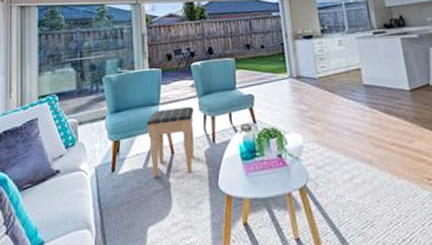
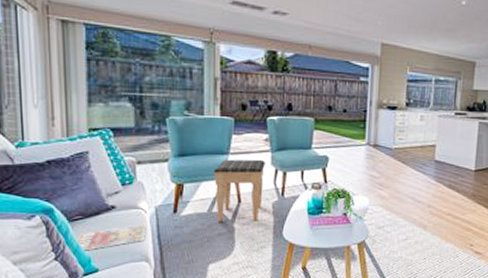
magazine: none [24,186,88,222] -> present [75,223,147,251]

